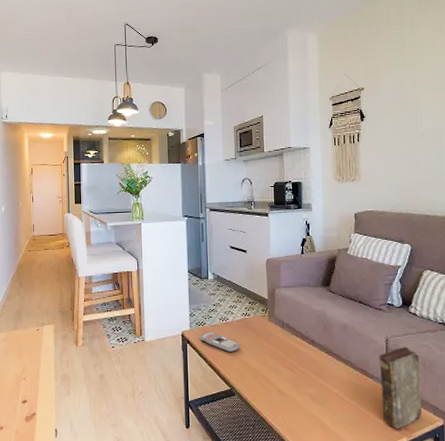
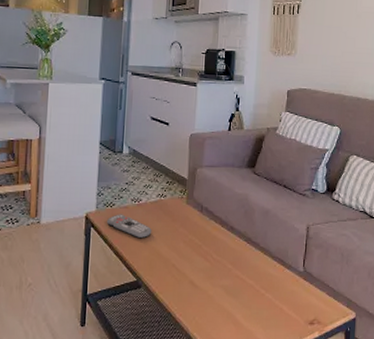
book: present [379,346,422,429] -> none [297,235,338,323]

